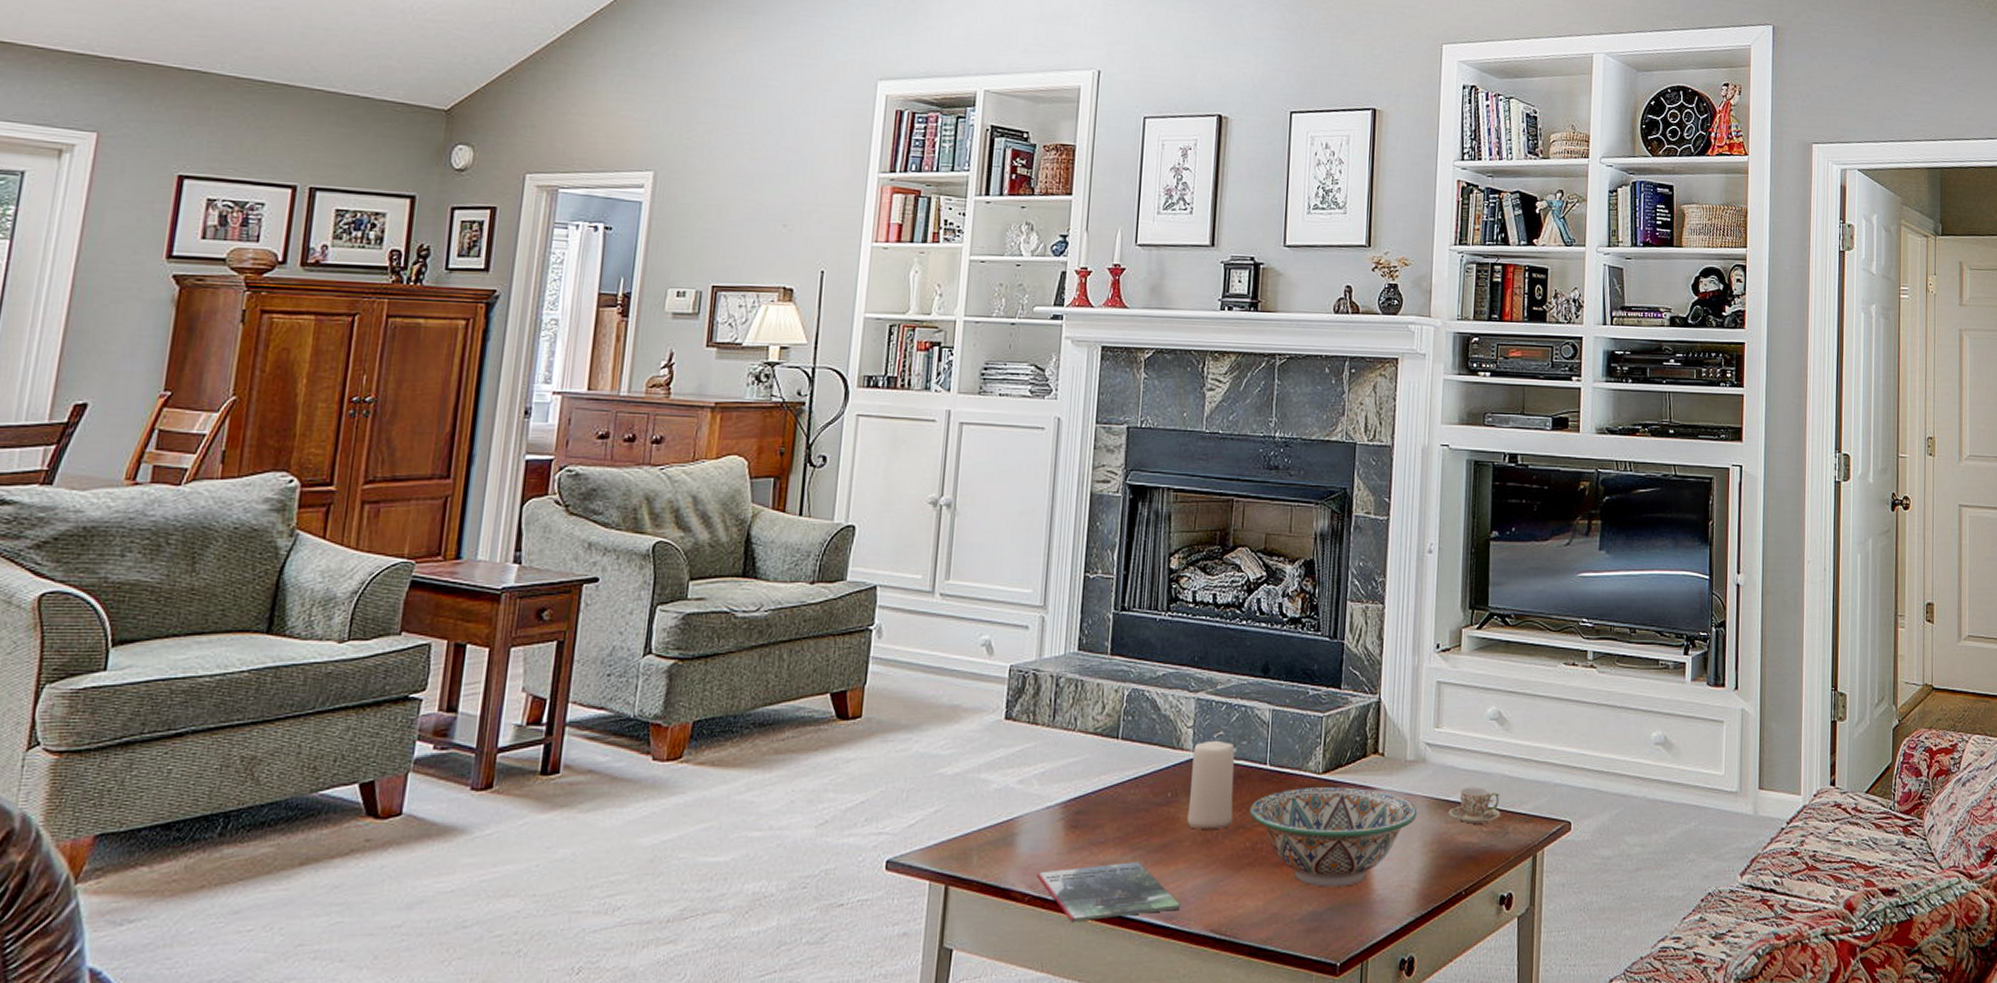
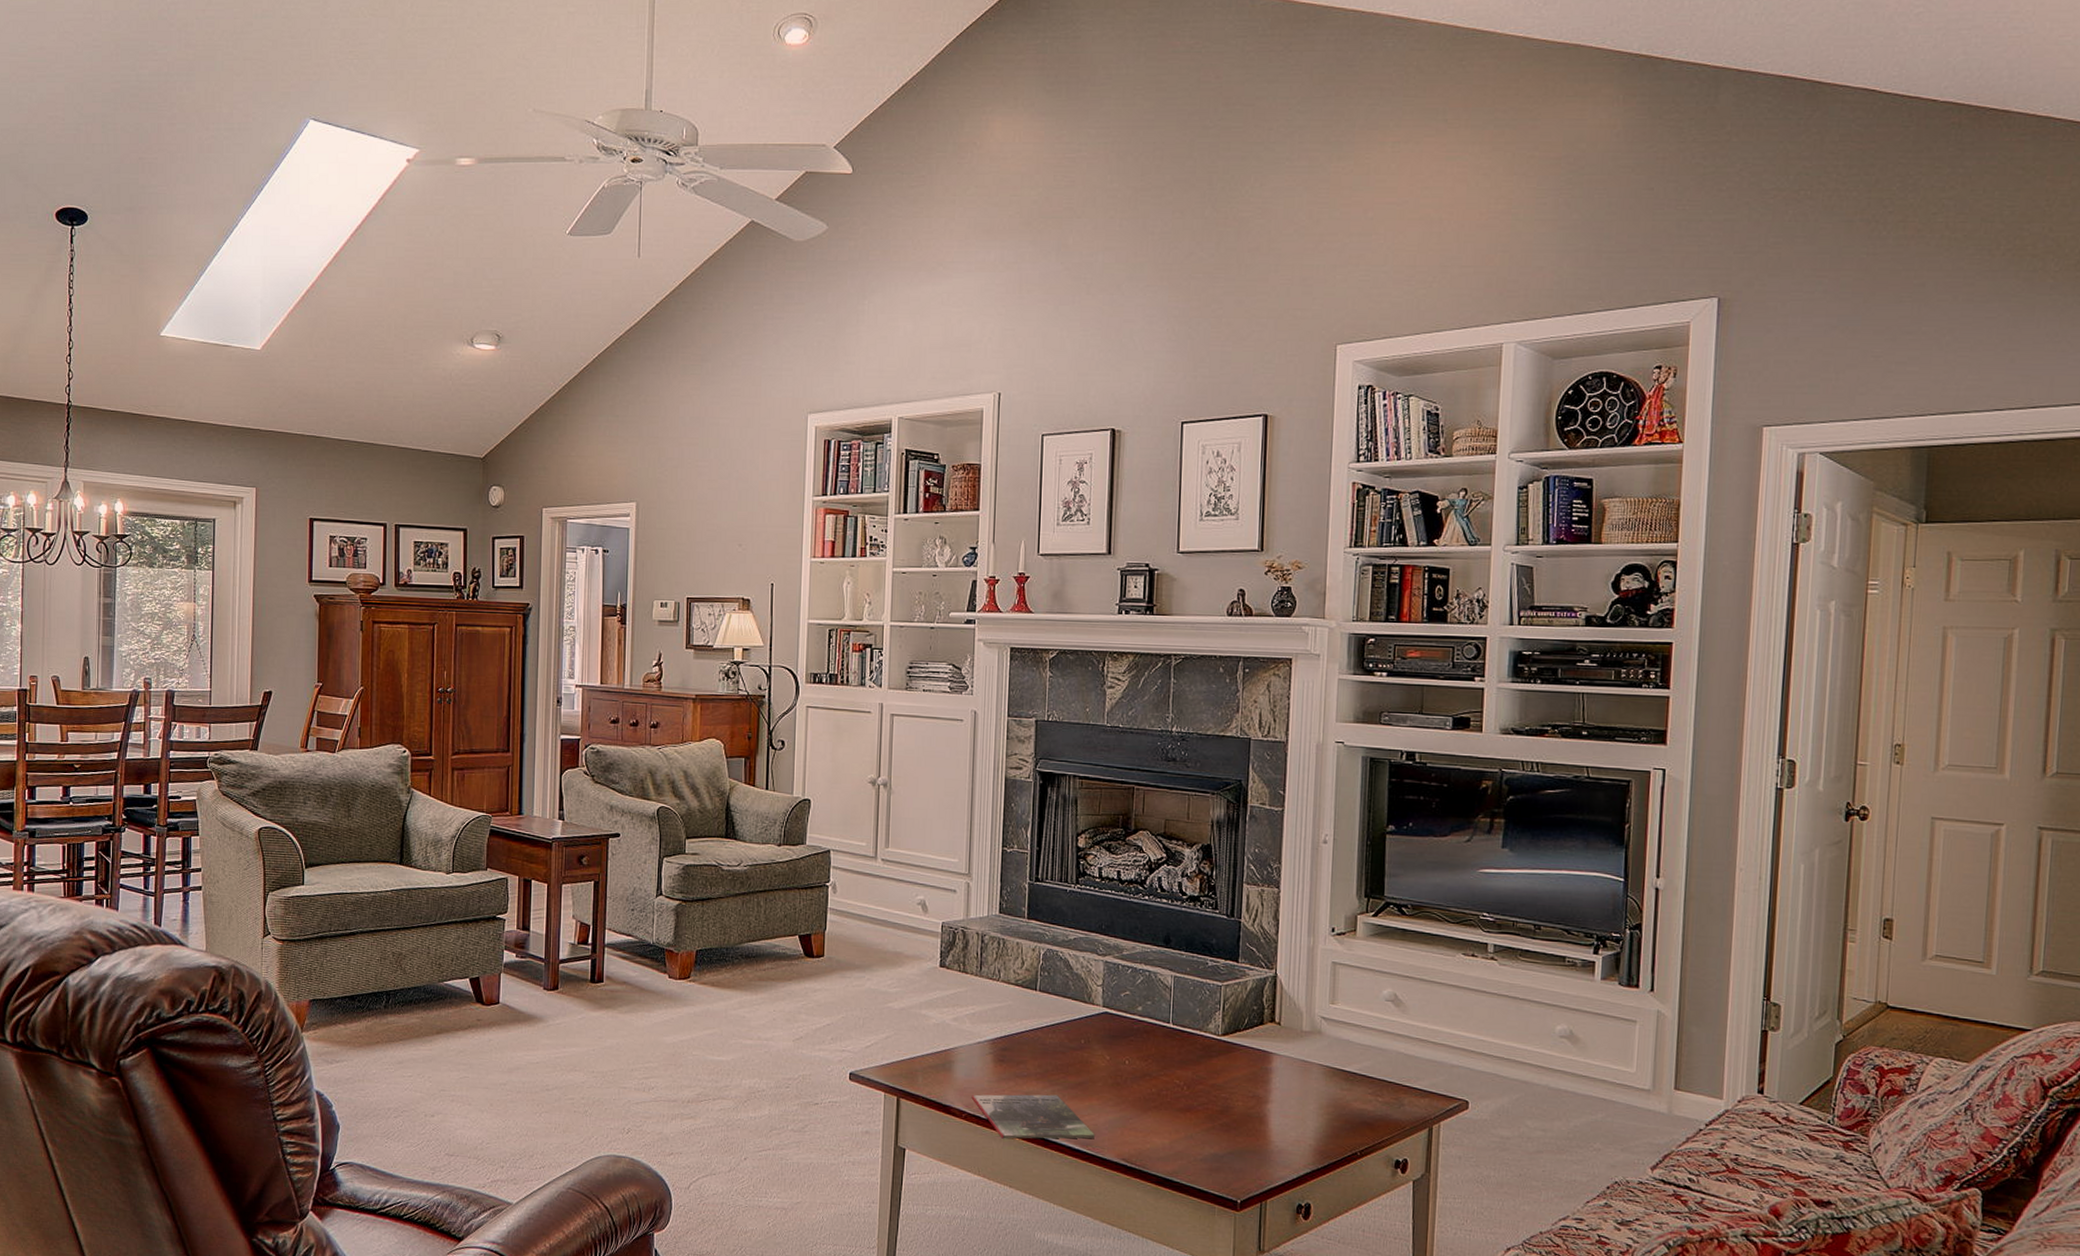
candle: present [1187,740,1235,831] -> none [1099,998,1141,1075]
decorative bowl: present [1249,787,1417,887] -> none [1155,1046,1313,1136]
teacup: present [1448,787,1501,824] -> none [1343,1060,1397,1094]

